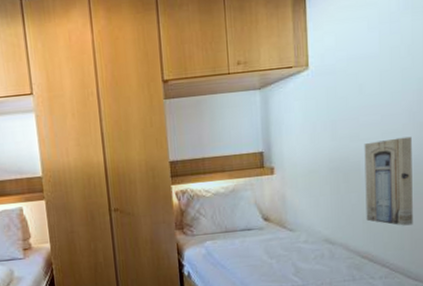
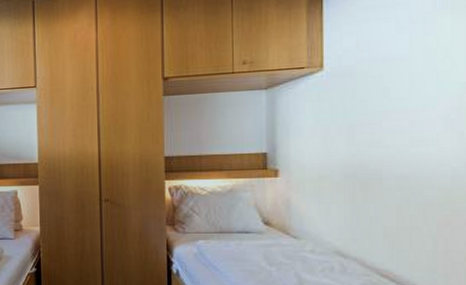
wall art: present [364,136,413,226] -> none [387,146,449,245]

